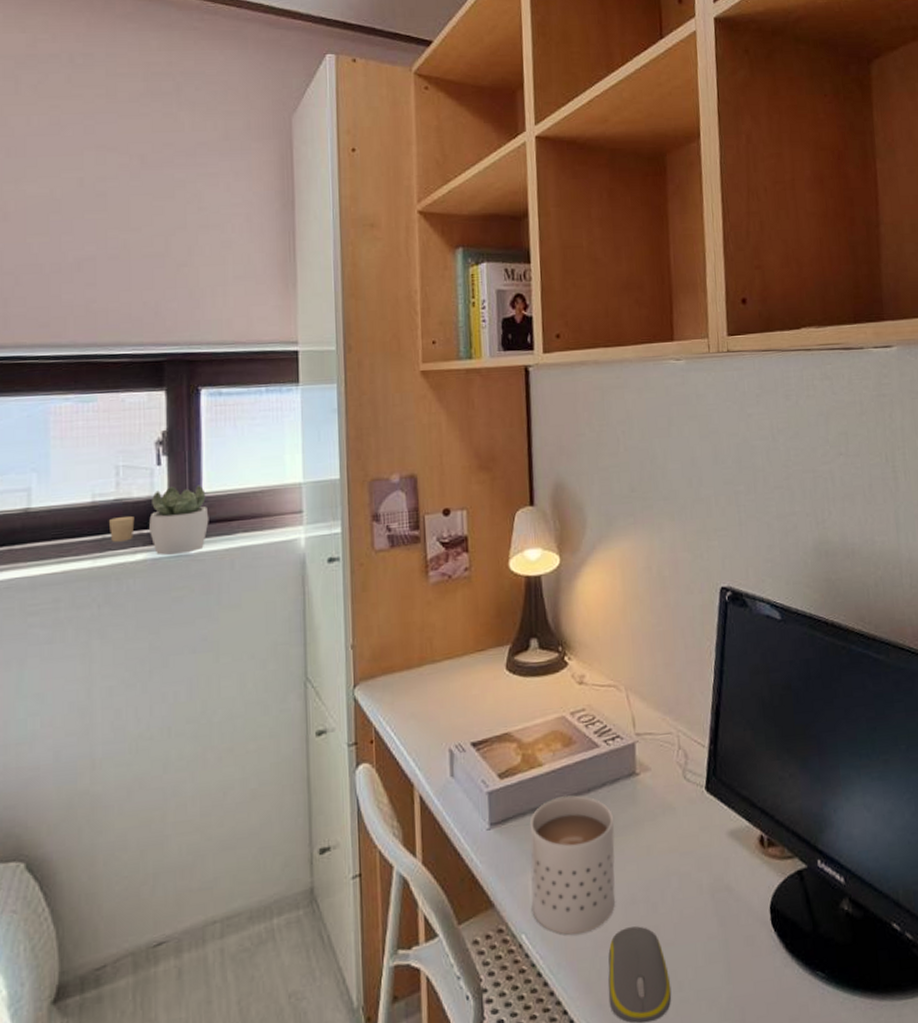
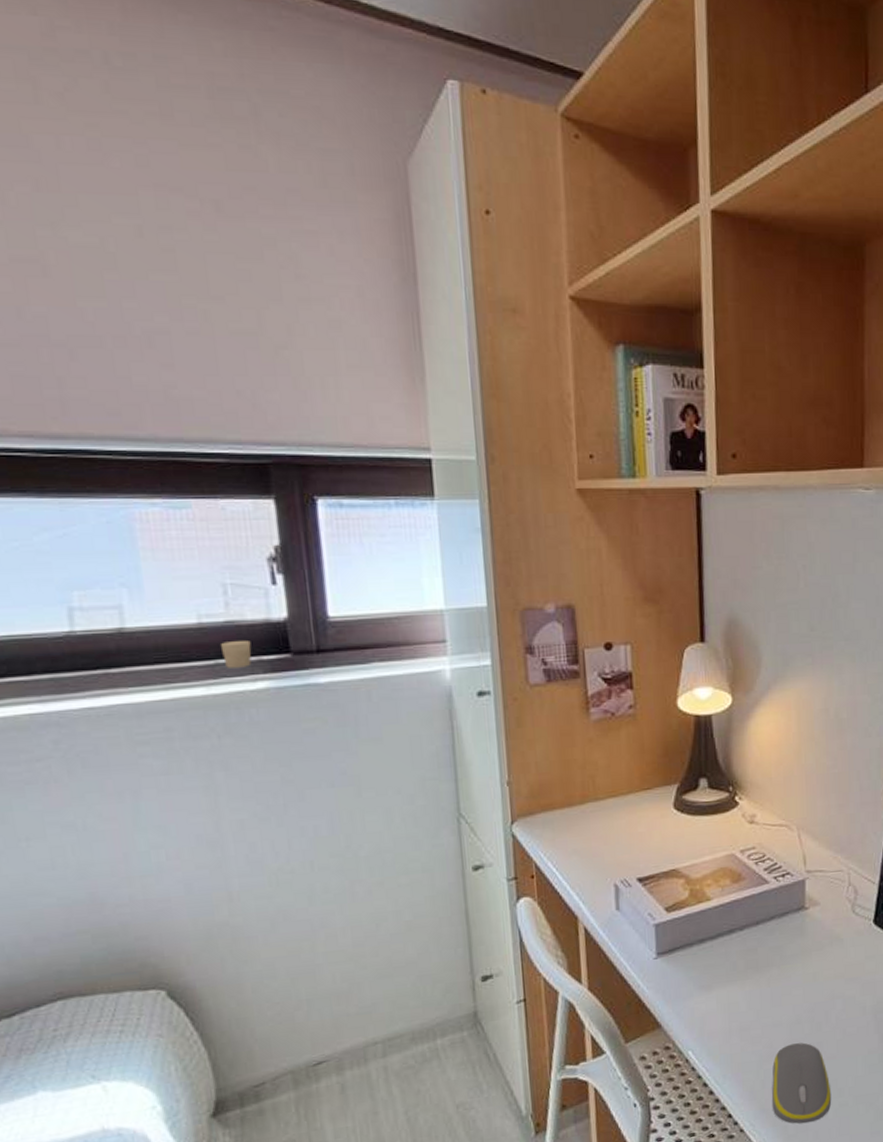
succulent plant: present [148,485,209,556] -> none [268,608,339,685]
mug: present [529,795,616,935] -> none [697,927,782,1051]

